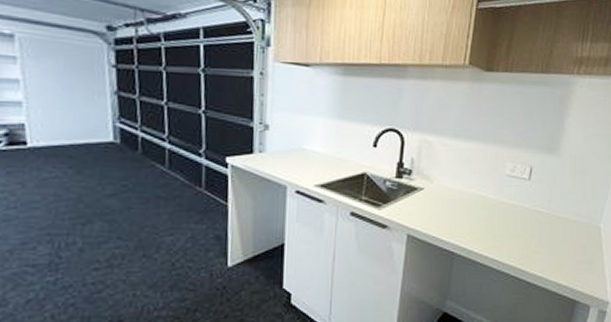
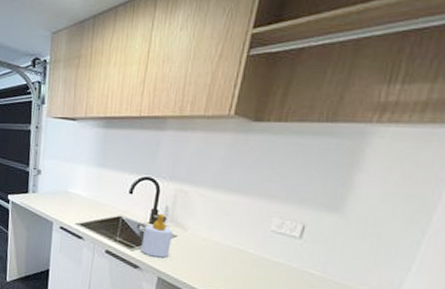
soap bottle: none [388,166,420,213] -> present [141,213,174,258]

